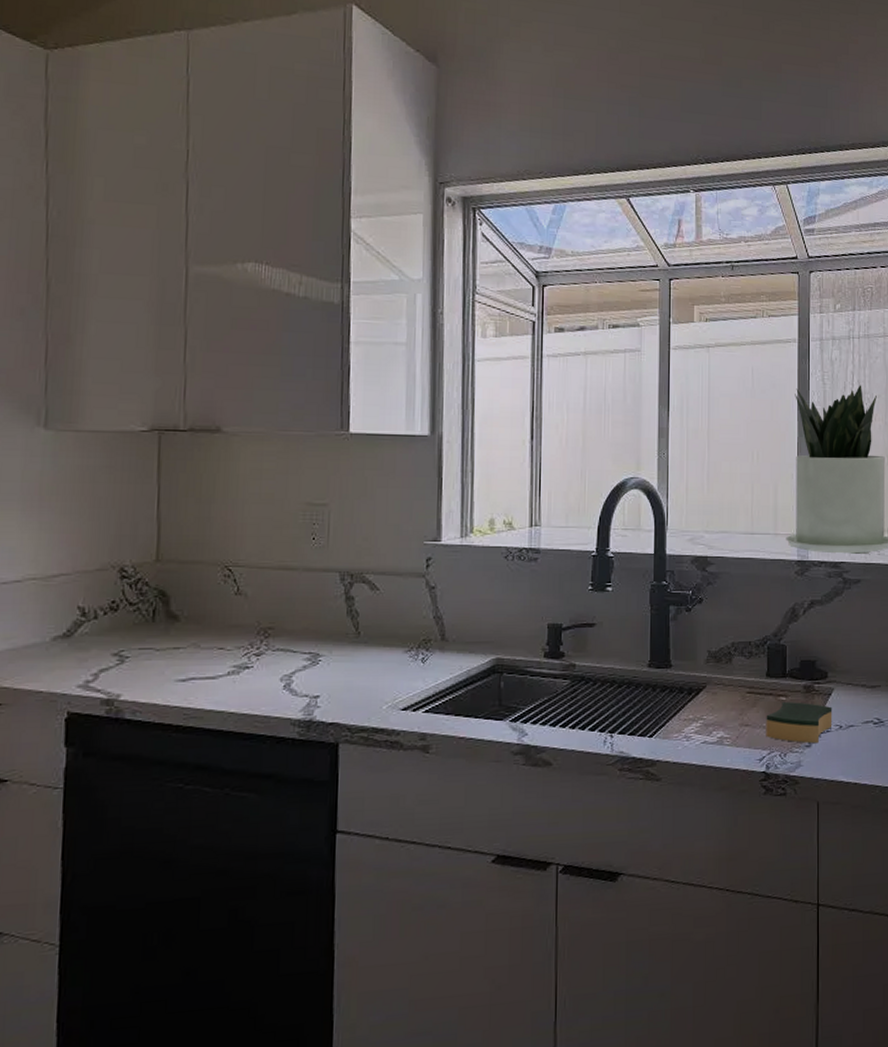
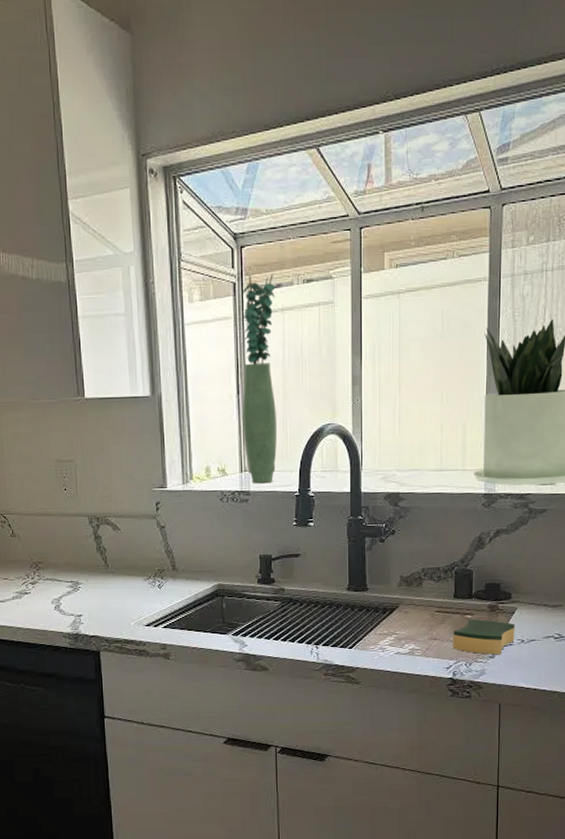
vase: none [535,314,579,539] -> present [242,274,278,483]

